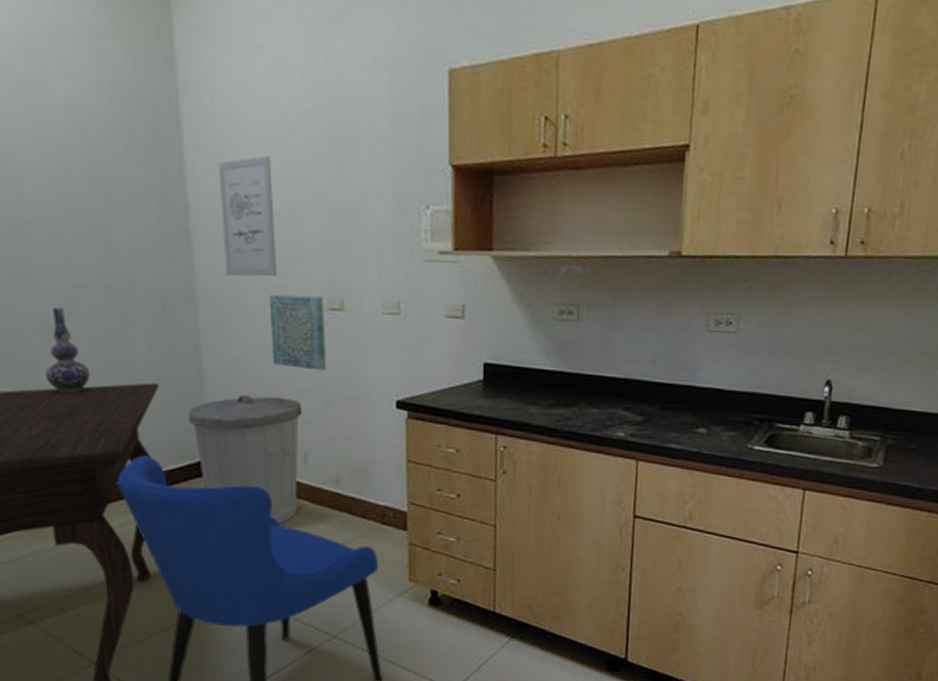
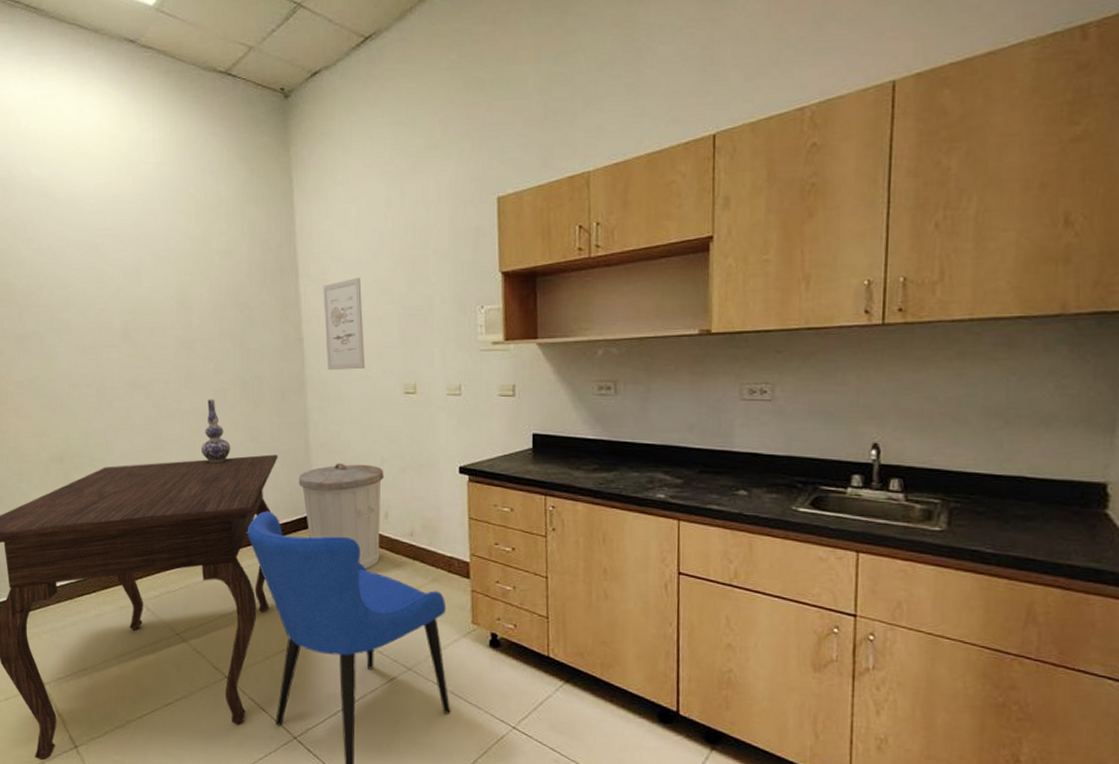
wall art: present [269,294,327,371] -> none [359,383,403,443]

